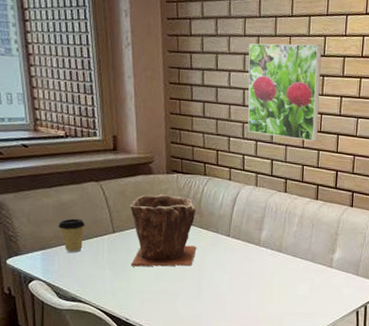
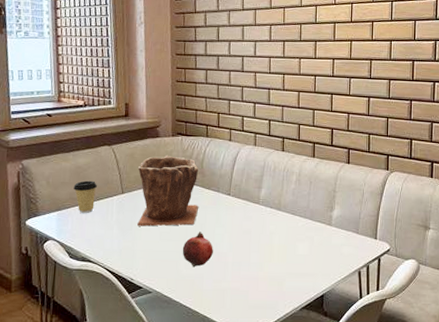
fruit: none [179,272,212,308] -> present [182,232,213,268]
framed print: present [247,43,322,141] -> none [246,13,314,102]

